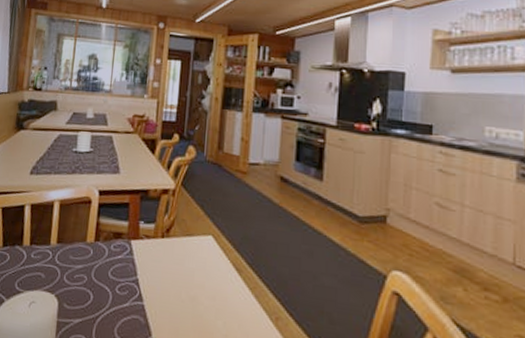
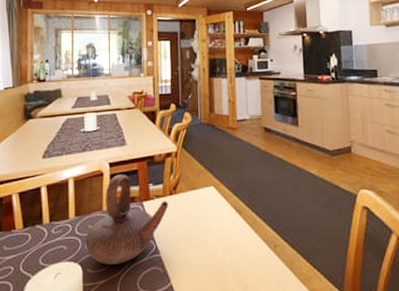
teapot: none [64,204,159,305] -> present [85,174,169,265]

